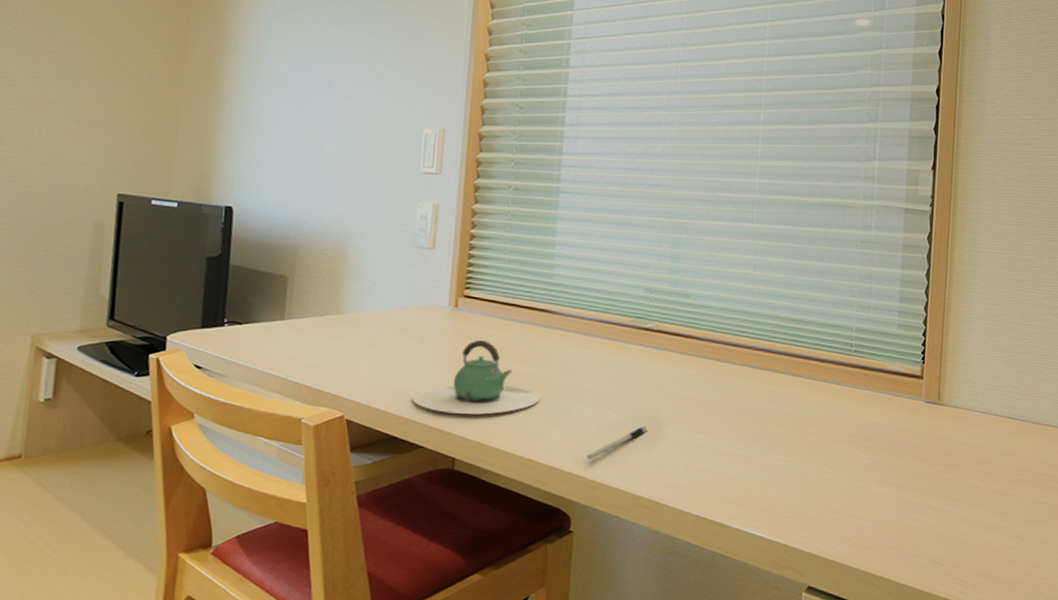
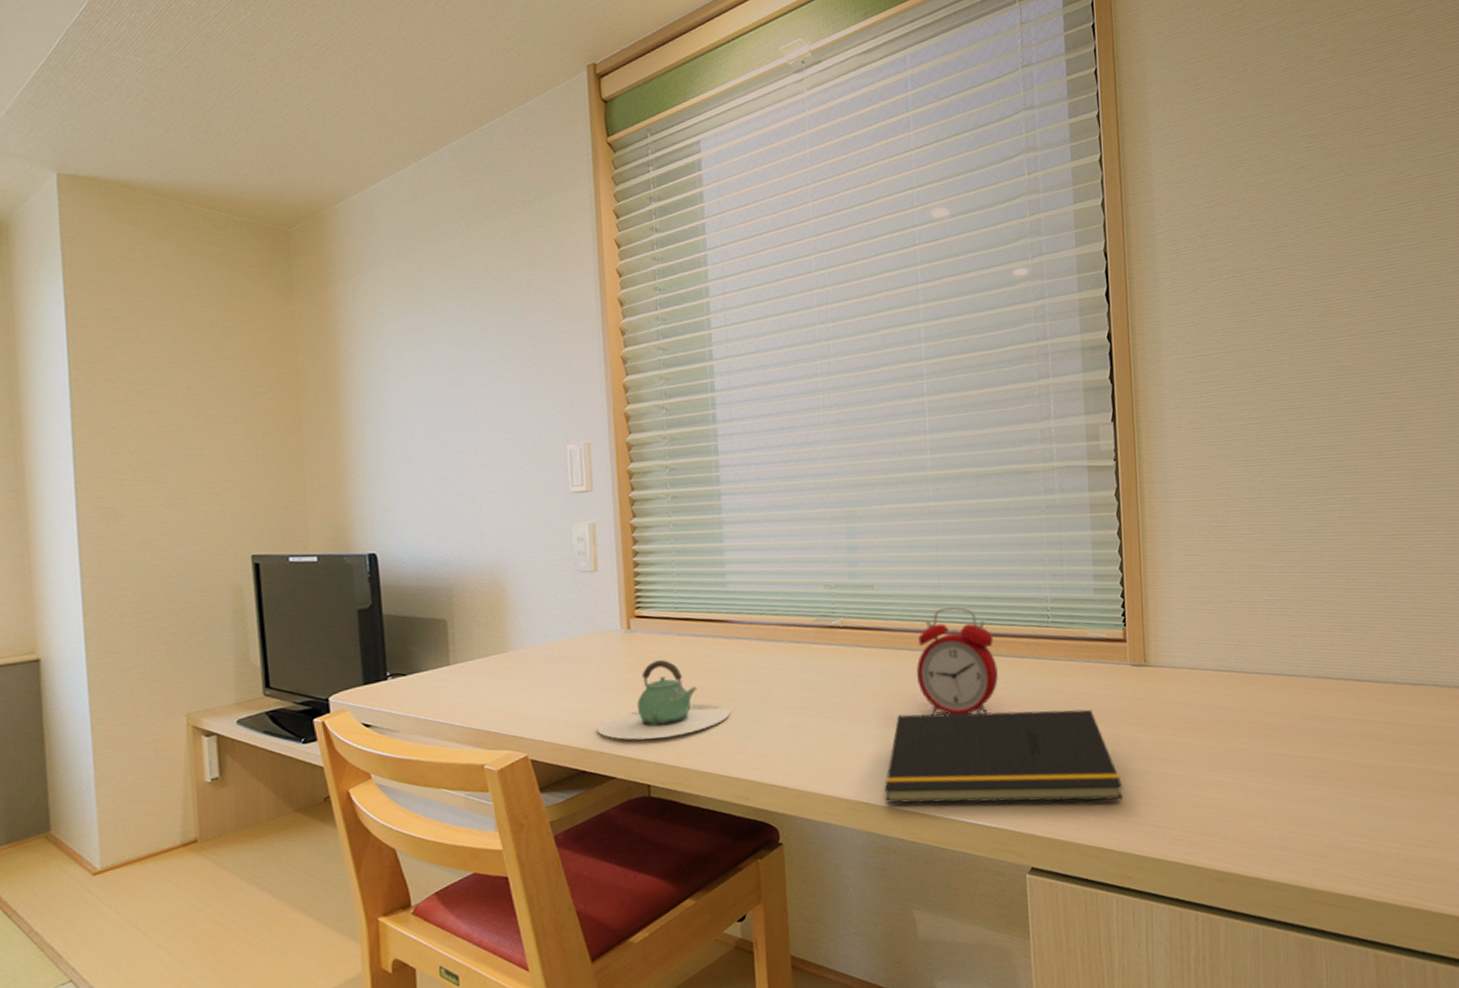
pen: present [587,425,648,459] -> none [787,726,847,768]
notepad: none [676,421,905,531] -> present [884,709,1123,803]
alarm clock: none [720,324,799,431] -> present [916,606,999,715]

